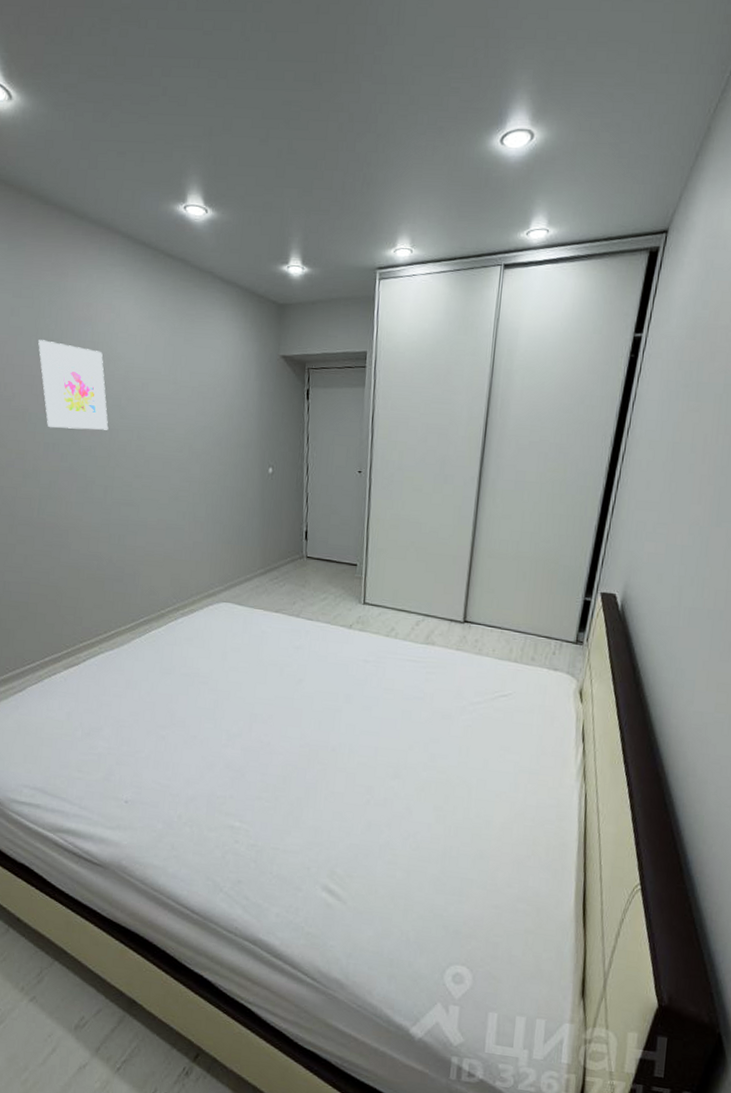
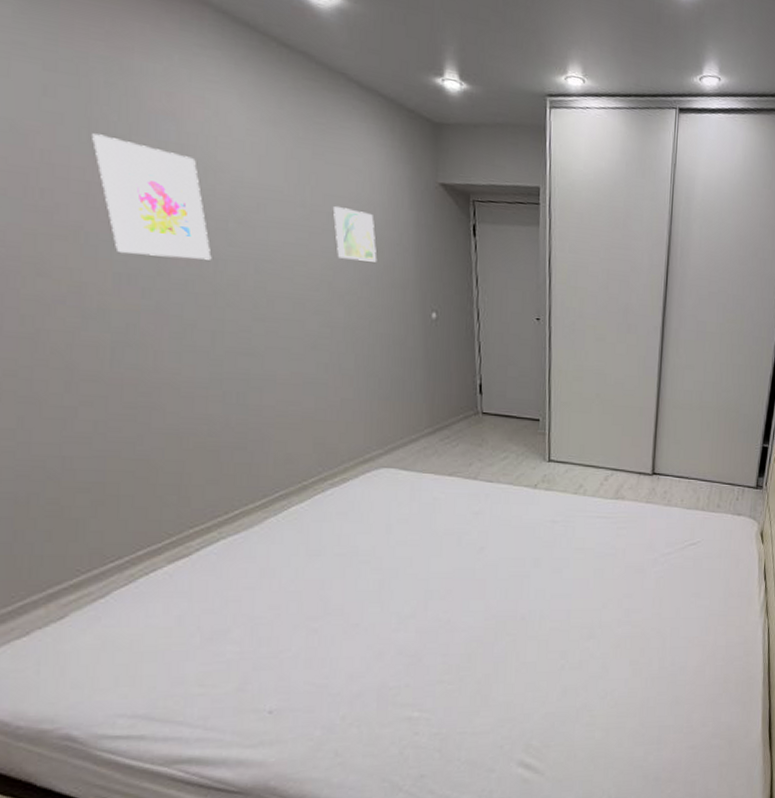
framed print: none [196,382,228,426] -> present [333,206,377,262]

